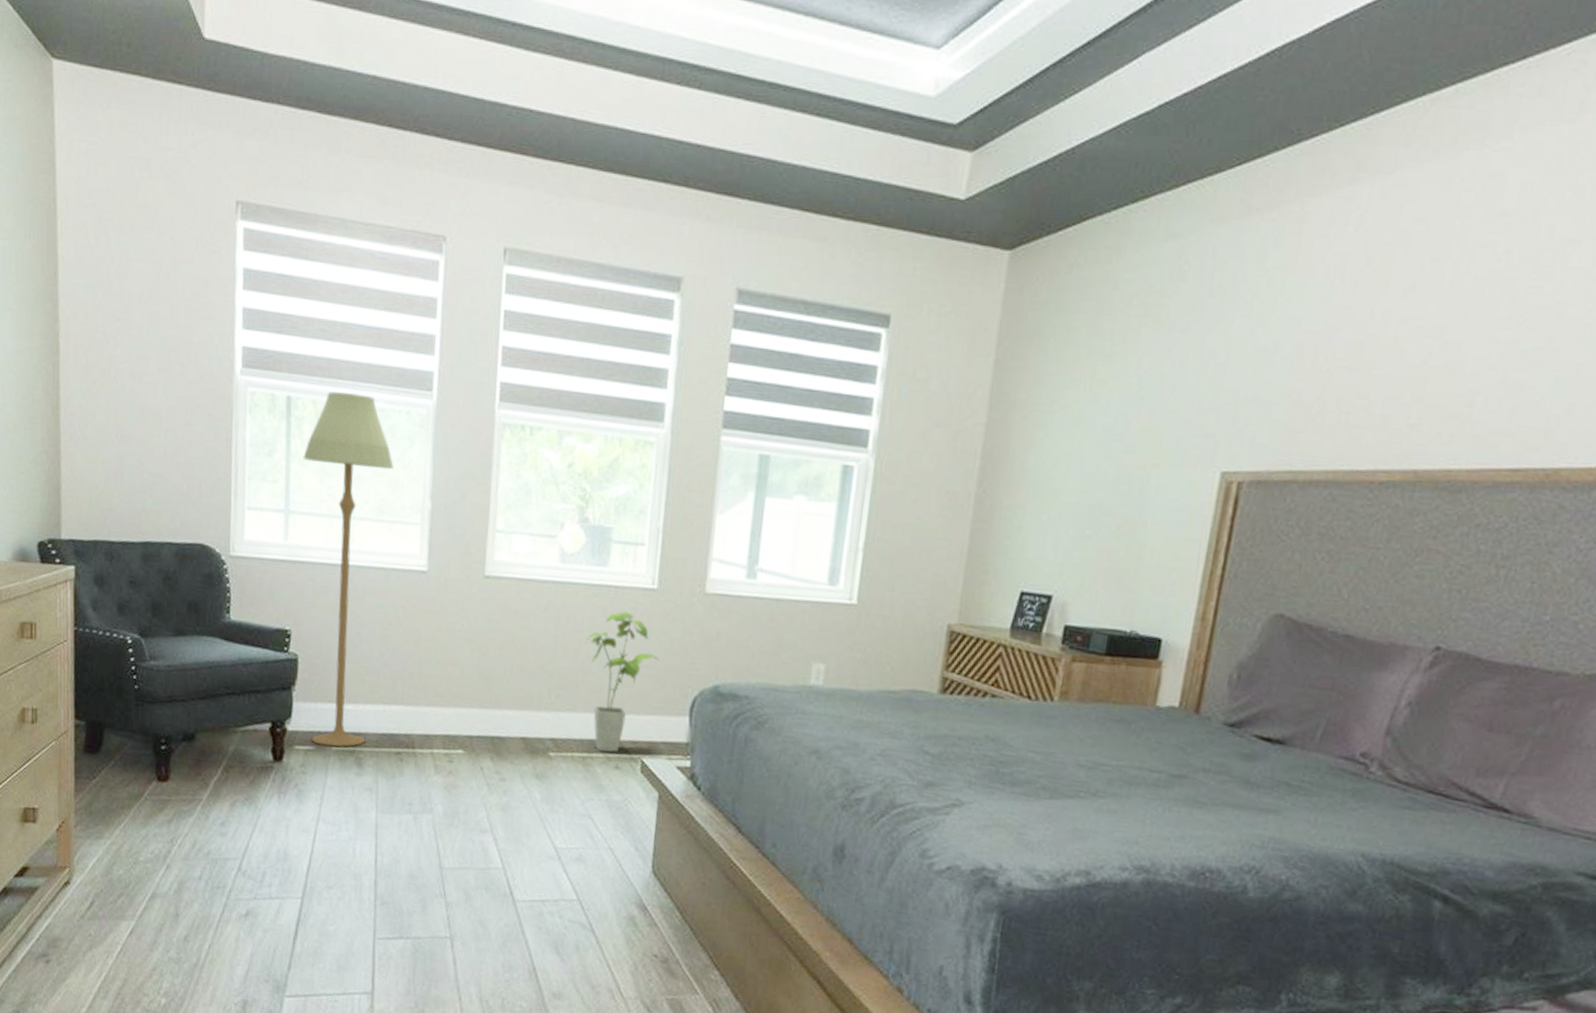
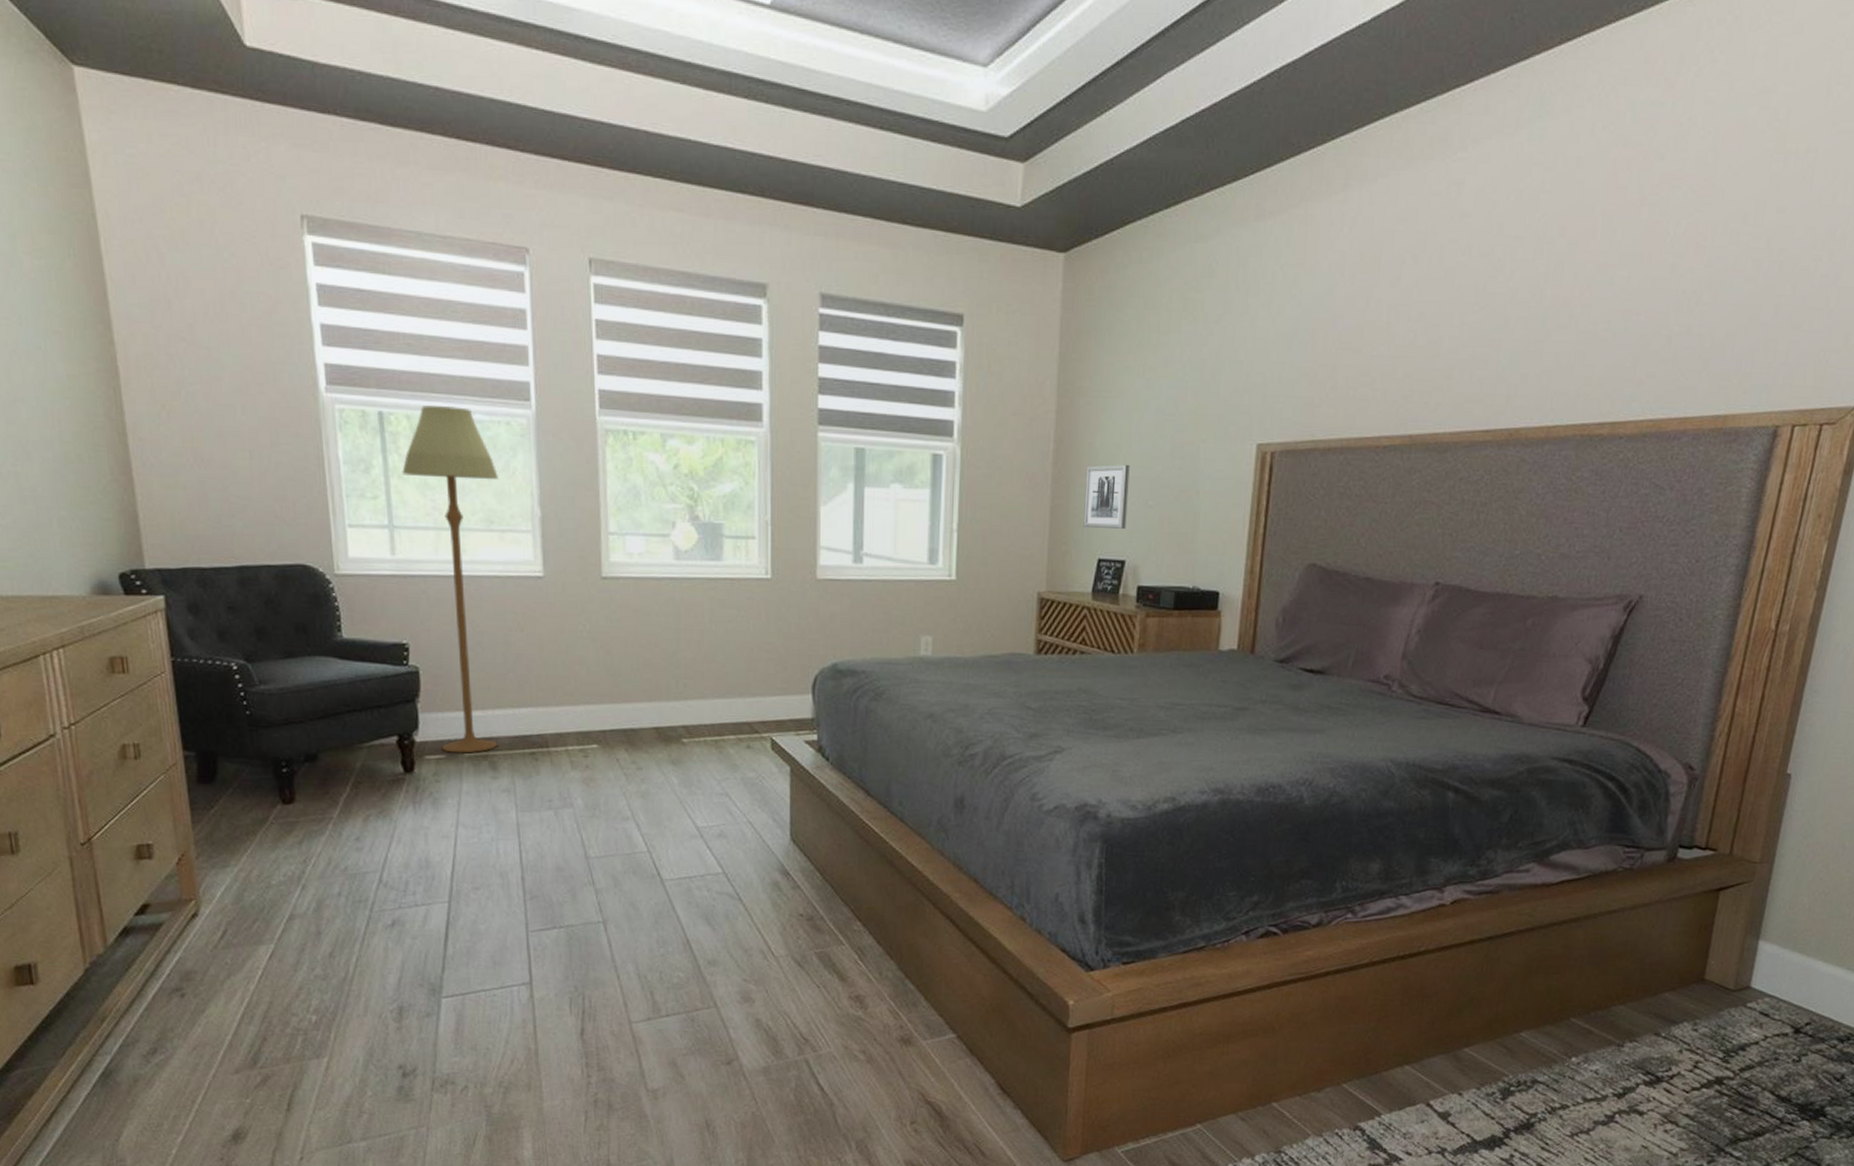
house plant: present [586,611,660,753] -> none [708,602,780,734]
wall art: none [1006,487,1067,560] -> present [1083,464,1130,529]

